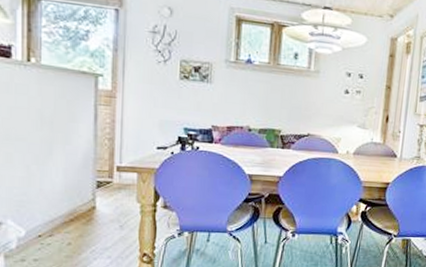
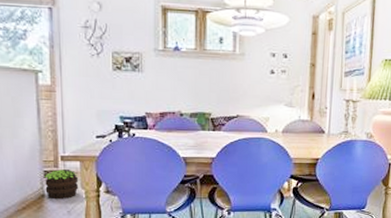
potted plant: none [97,180,134,213] -> present [45,168,78,200]

